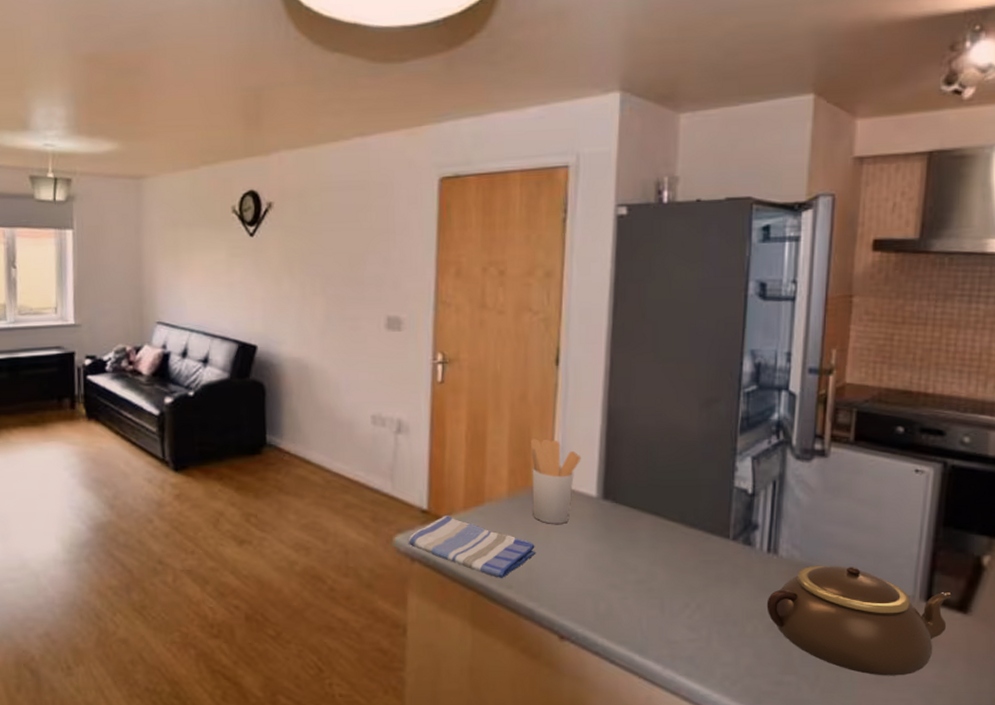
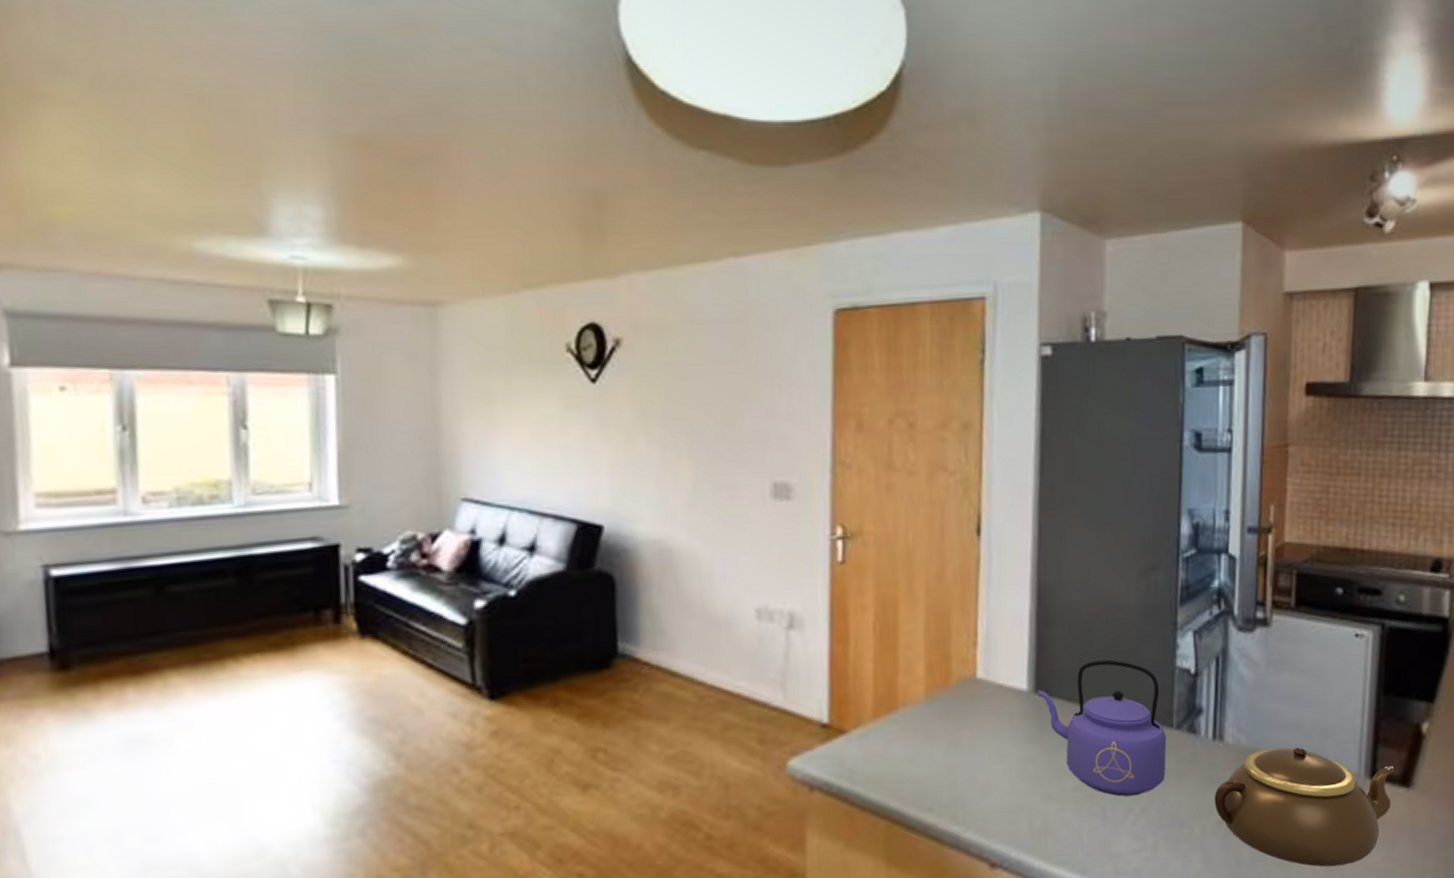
dish towel: present [407,515,536,578] -> none [805,728,961,801]
utensil holder: present [530,438,581,524] -> none [949,624,1009,728]
kettle: none [605,476,723,594] -> present [1037,659,1167,797]

